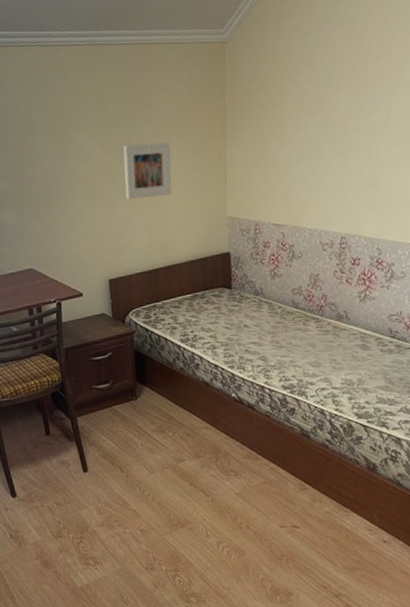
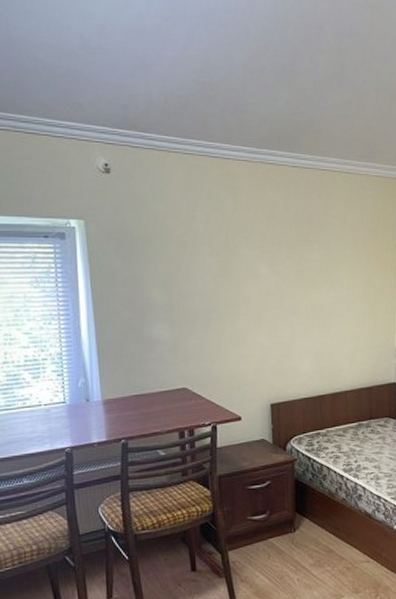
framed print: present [123,142,172,199] -> none [292,267,341,322]

